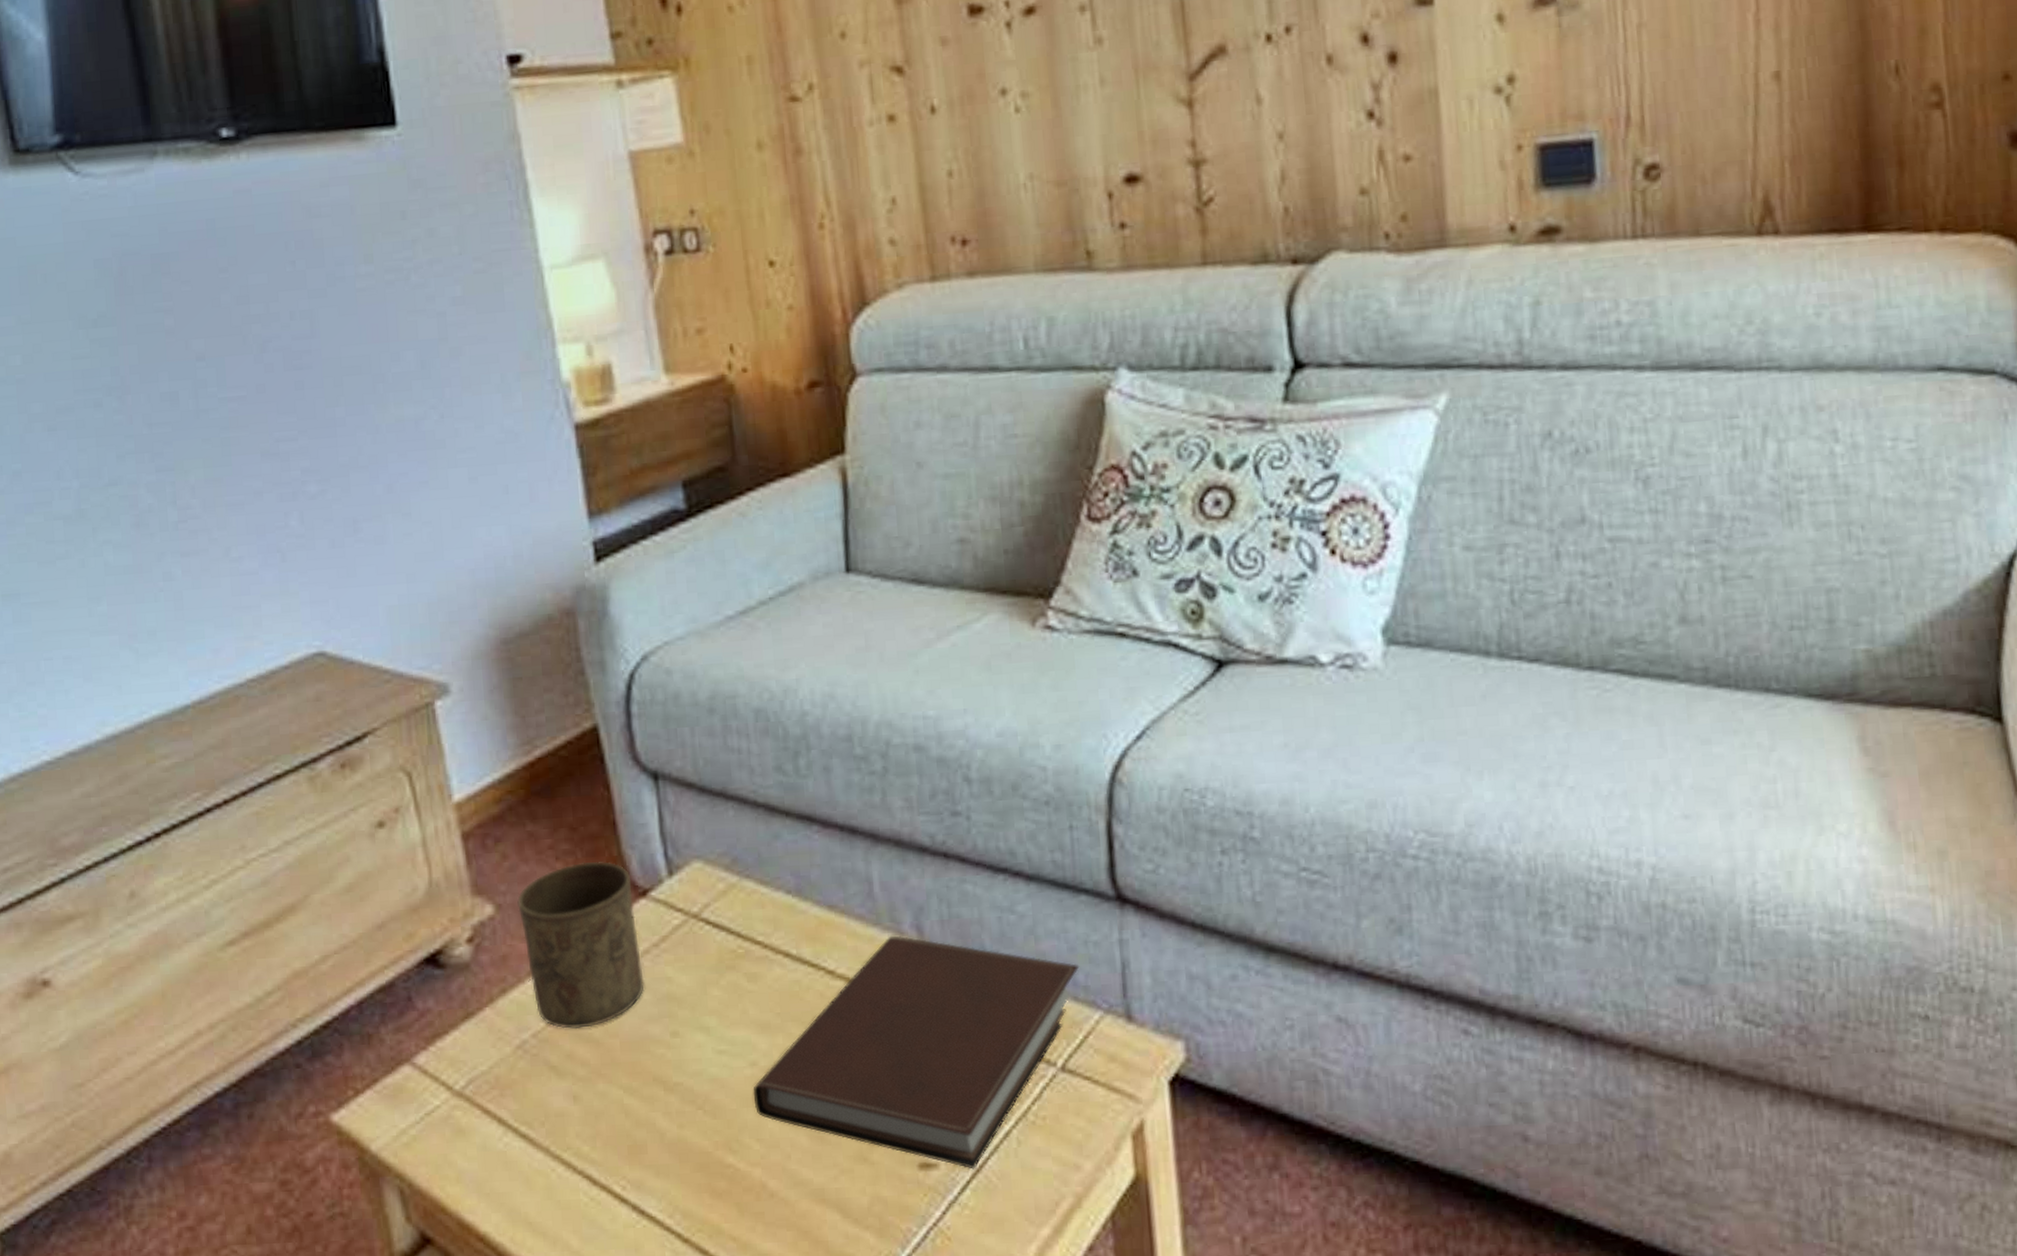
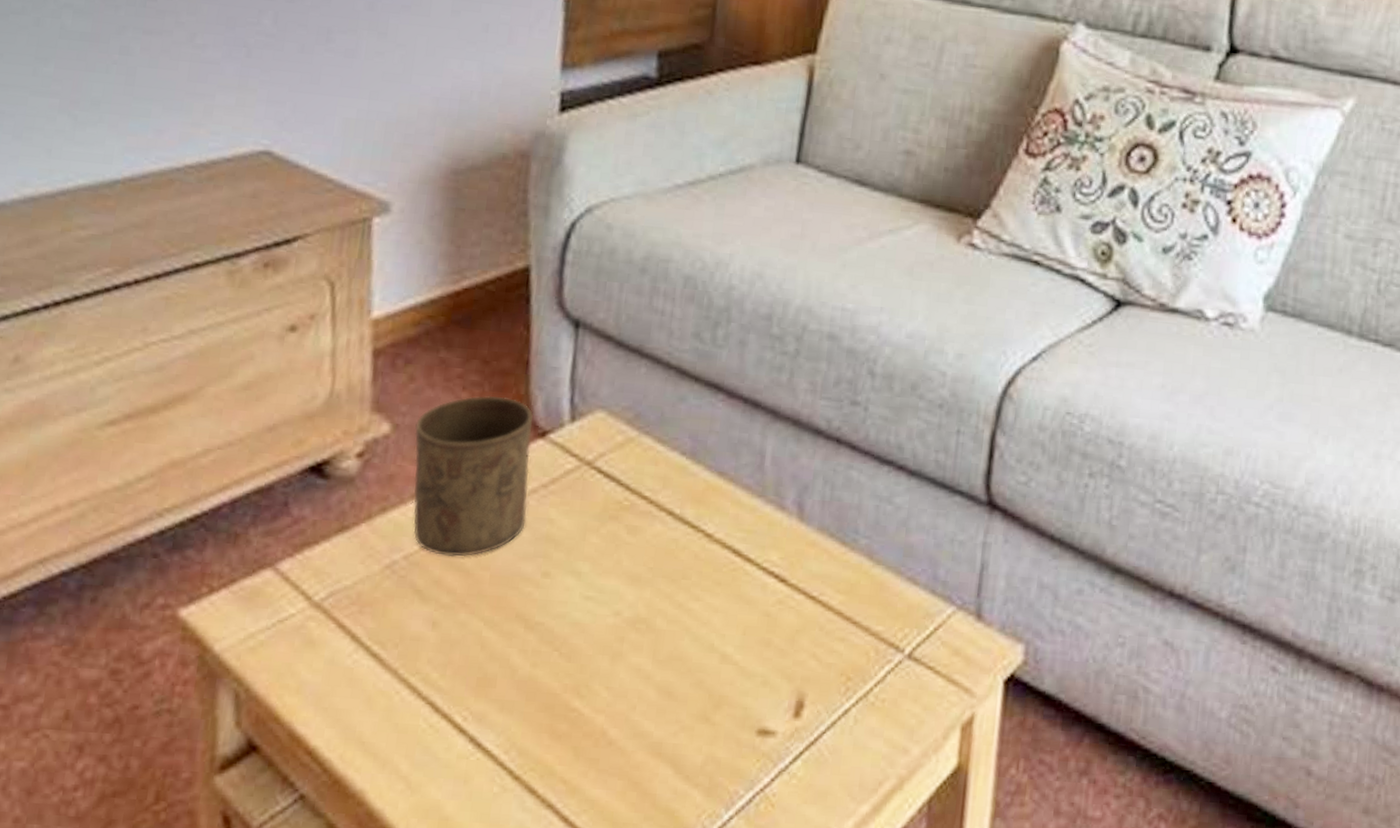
notebook: present [753,935,1080,1169] -> none [610,509,943,741]

